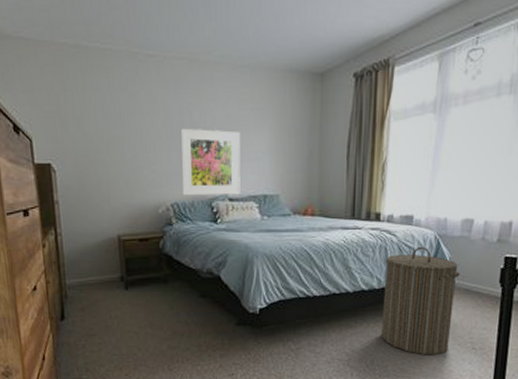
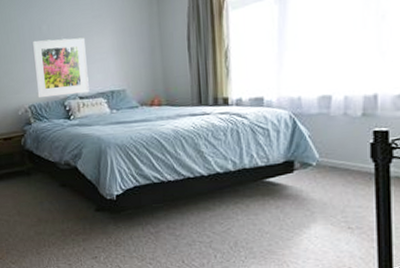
laundry hamper: present [381,246,460,355] -> none [238,126,323,236]

